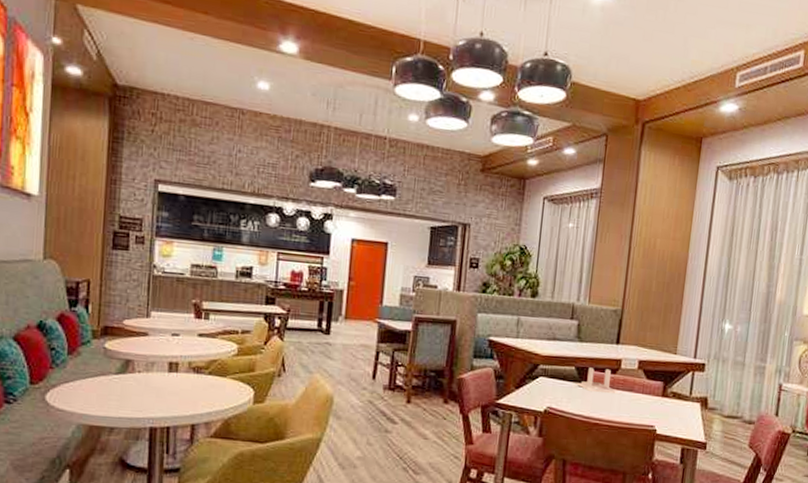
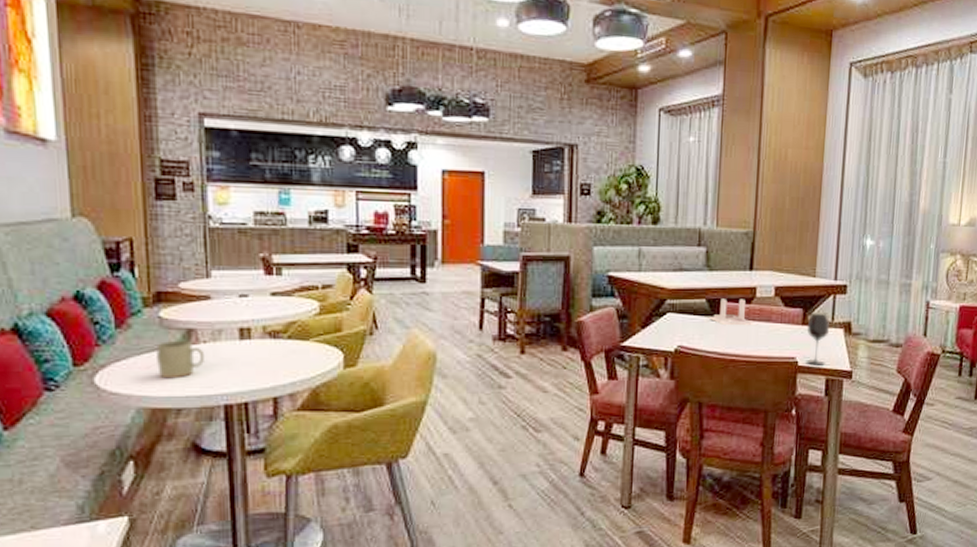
mug: none [98,368,139,401] -> present [156,340,206,379]
wine glass: none [663,386,688,435] -> present [806,313,830,365]

